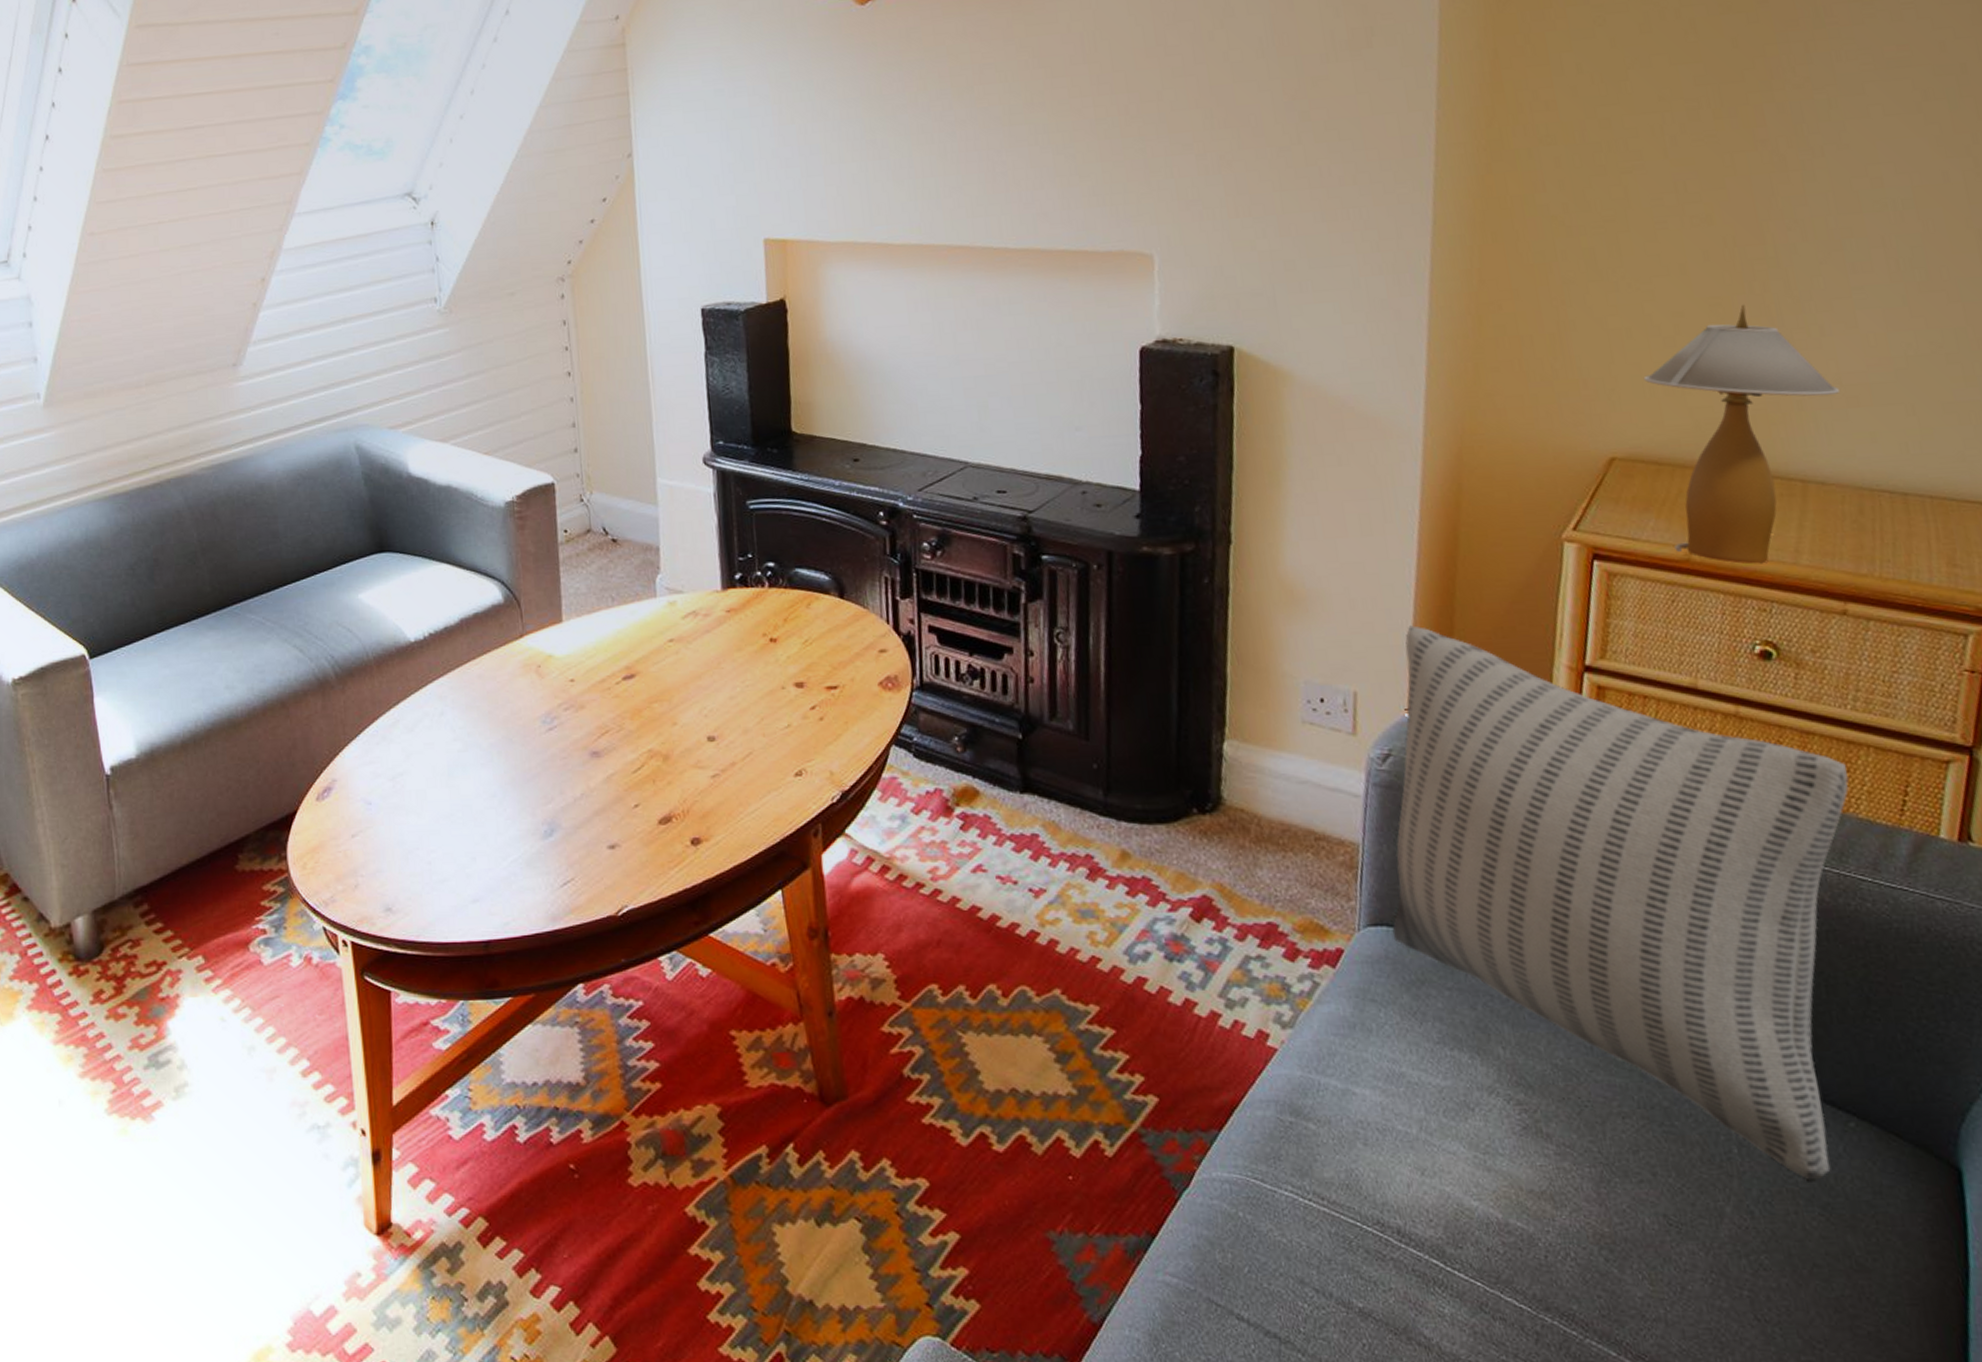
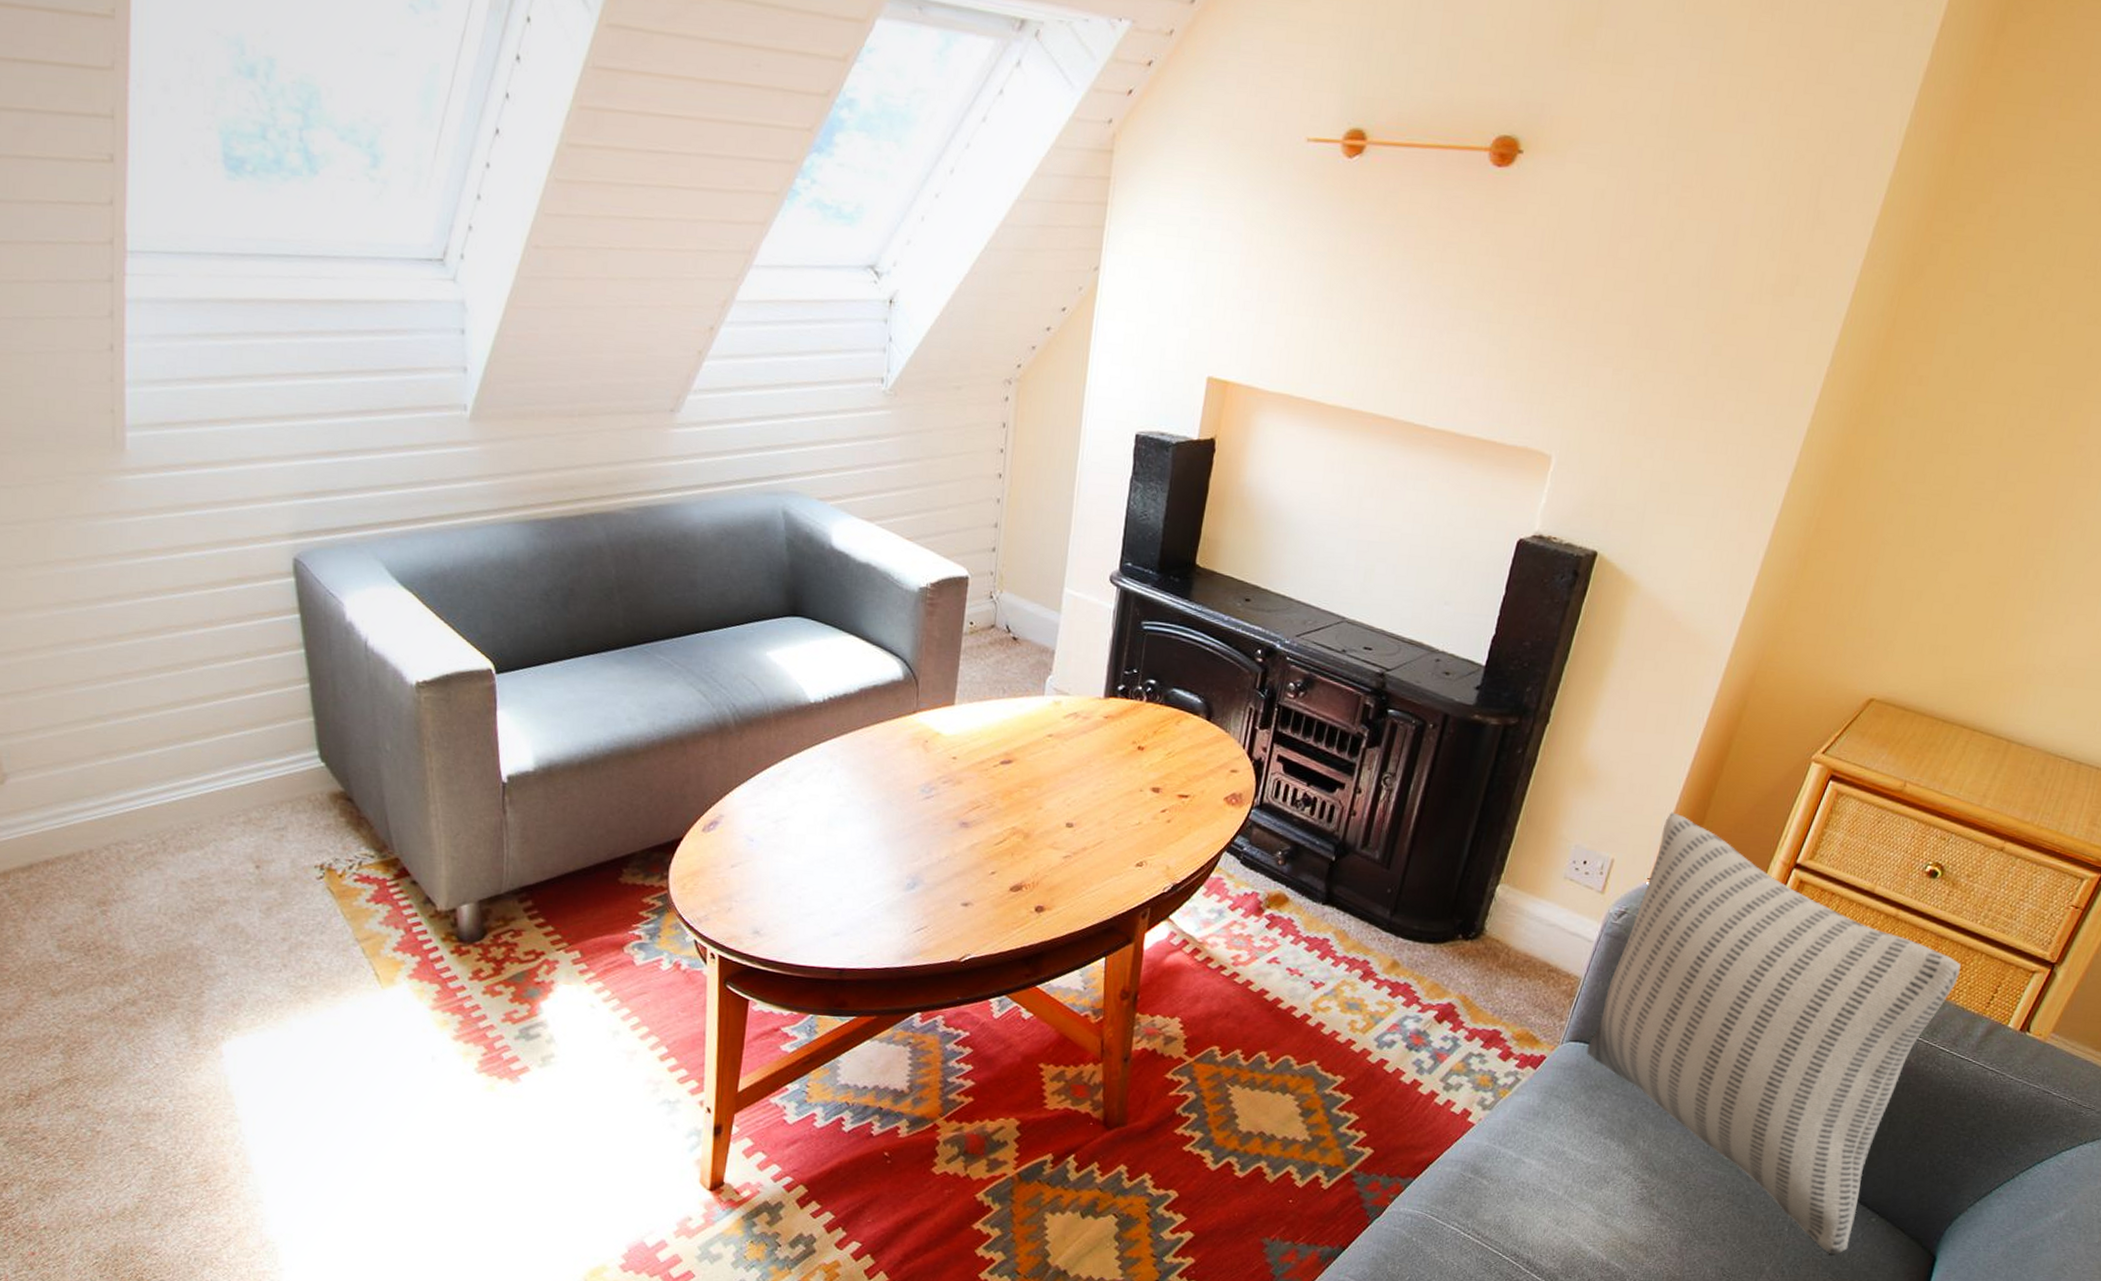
table lamp: present [1643,305,1841,564] -> none [1894,587,2063,802]

